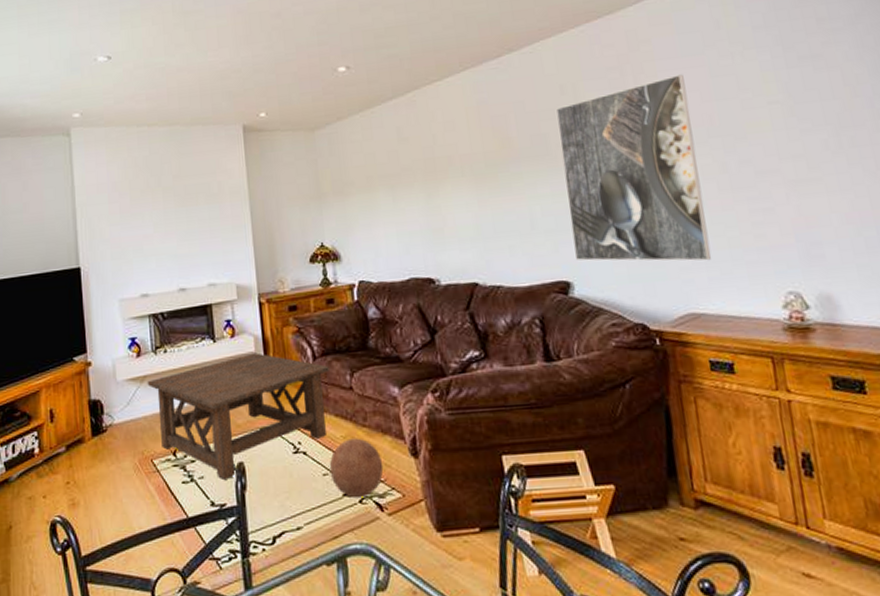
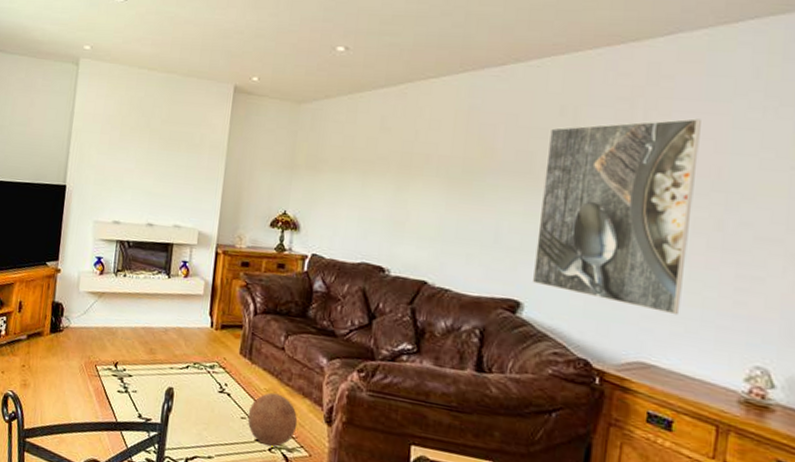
coffee table: present [147,352,331,479] -> none [104,295,268,399]

